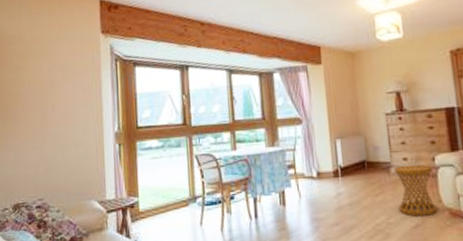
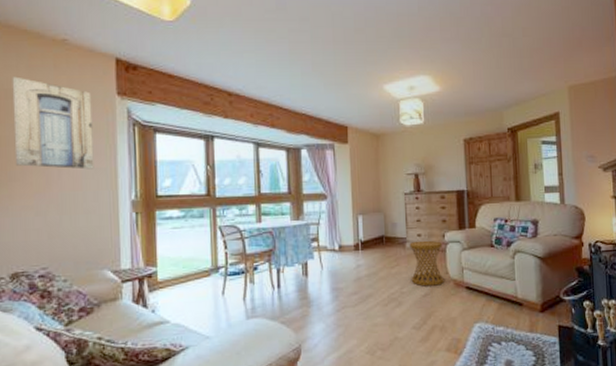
wall art: none [15,24,82,105] -> present [12,76,94,170]

